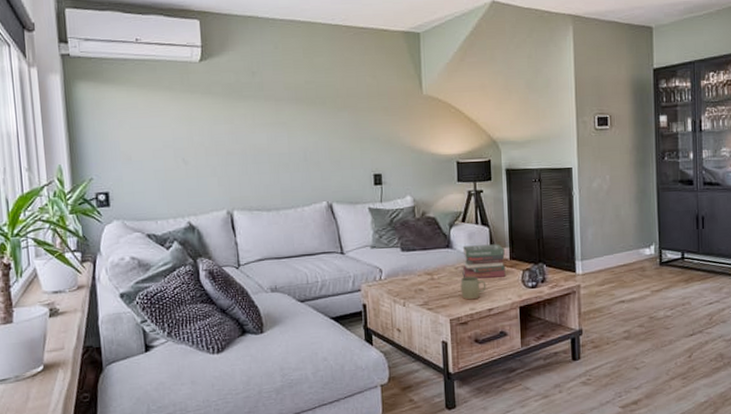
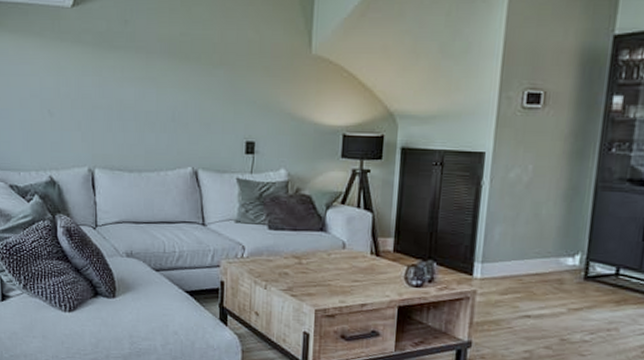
mug: present [460,276,487,300] -> none [331,265,362,292]
books: present [462,244,506,279] -> none [335,231,388,271]

